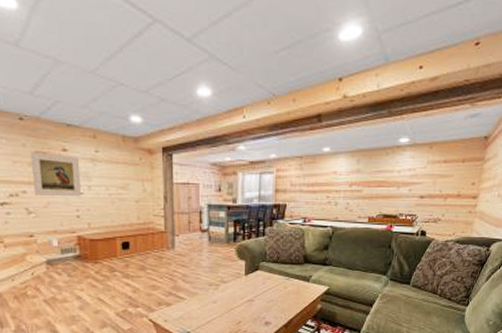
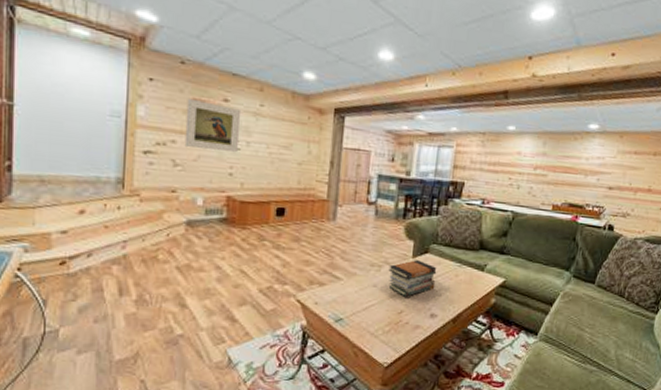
book stack: none [225,277,268,309] -> present [388,260,437,297]

